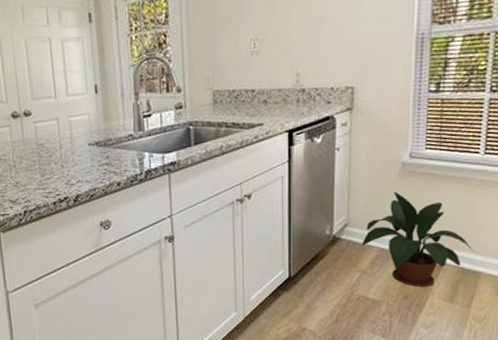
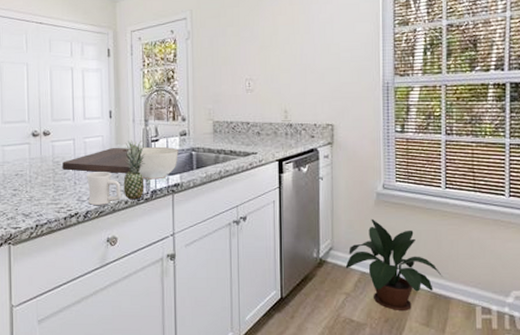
cutting board: none [47,125,122,154] -> present [62,147,131,174]
mug: none [74,152,113,188] -> present [87,172,121,205]
fruit: none [114,116,138,181] -> present [123,140,145,200]
bowl: none [117,122,174,159] -> present [127,146,179,180]

